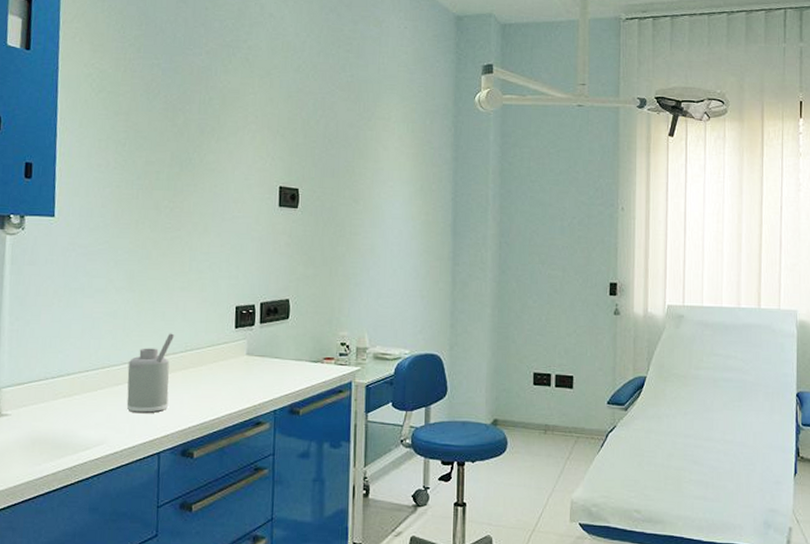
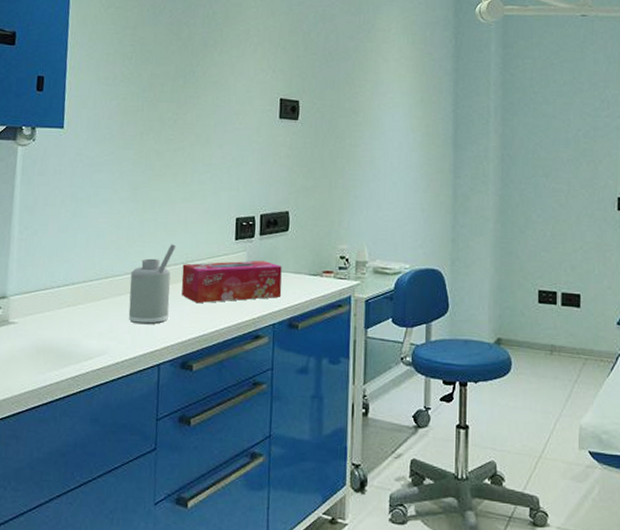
tissue box: none [180,348,283,392] -> present [181,260,282,304]

